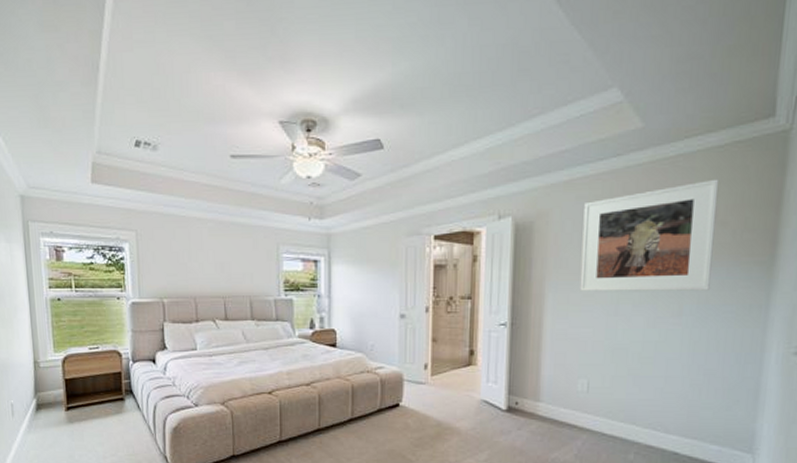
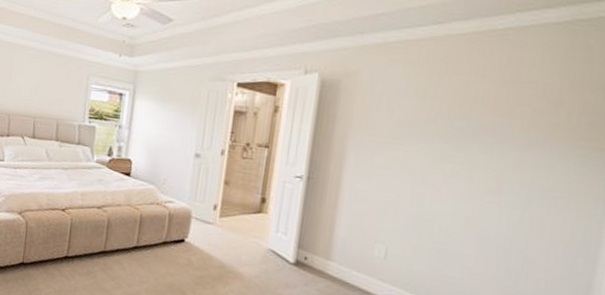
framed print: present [579,179,720,292] -> none [385,56,555,172]

